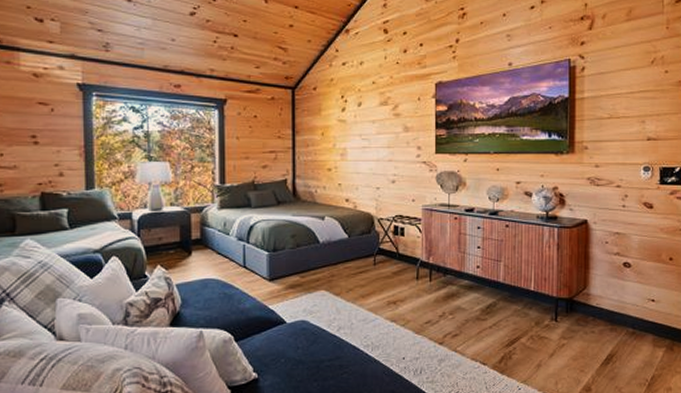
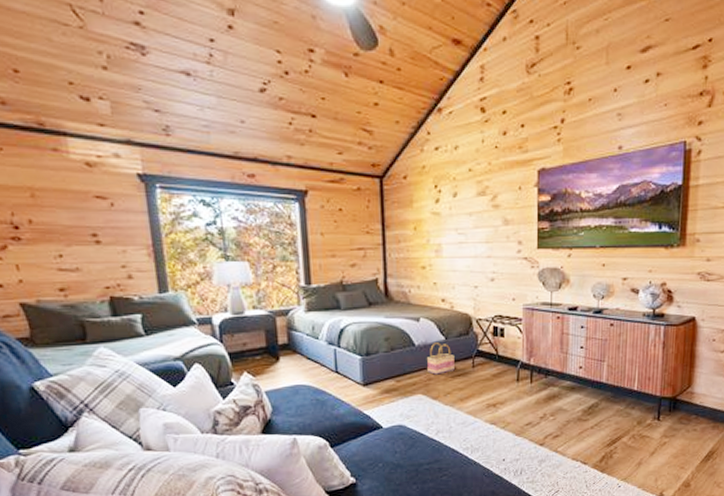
basket: none [331,240,357,271] -> present [427,343,455,375]

